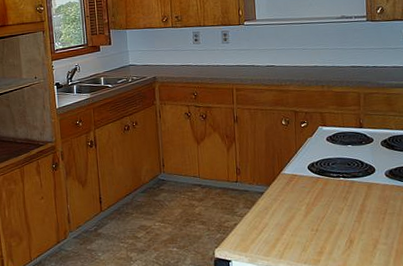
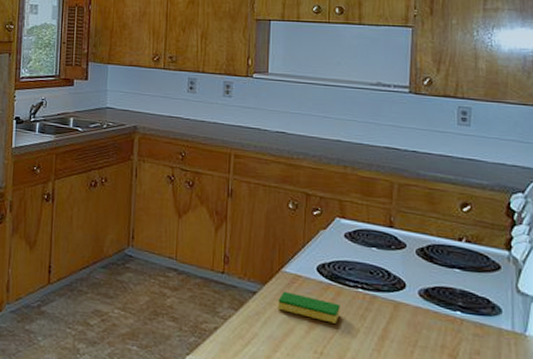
dish sponge: none [280,188,328,207] -> present [278,291,340,324]

